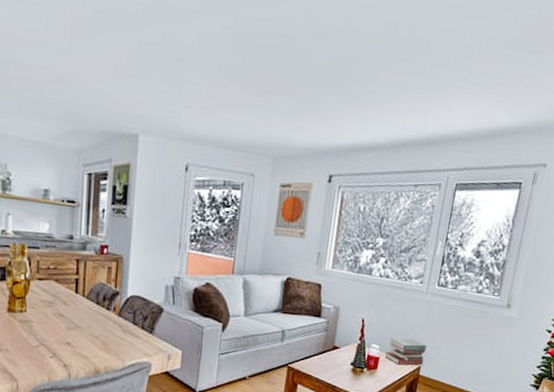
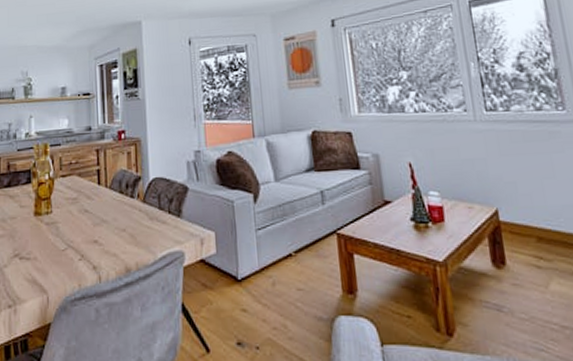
books: present [384,338,427,366] -> none [448,177,499,212]

